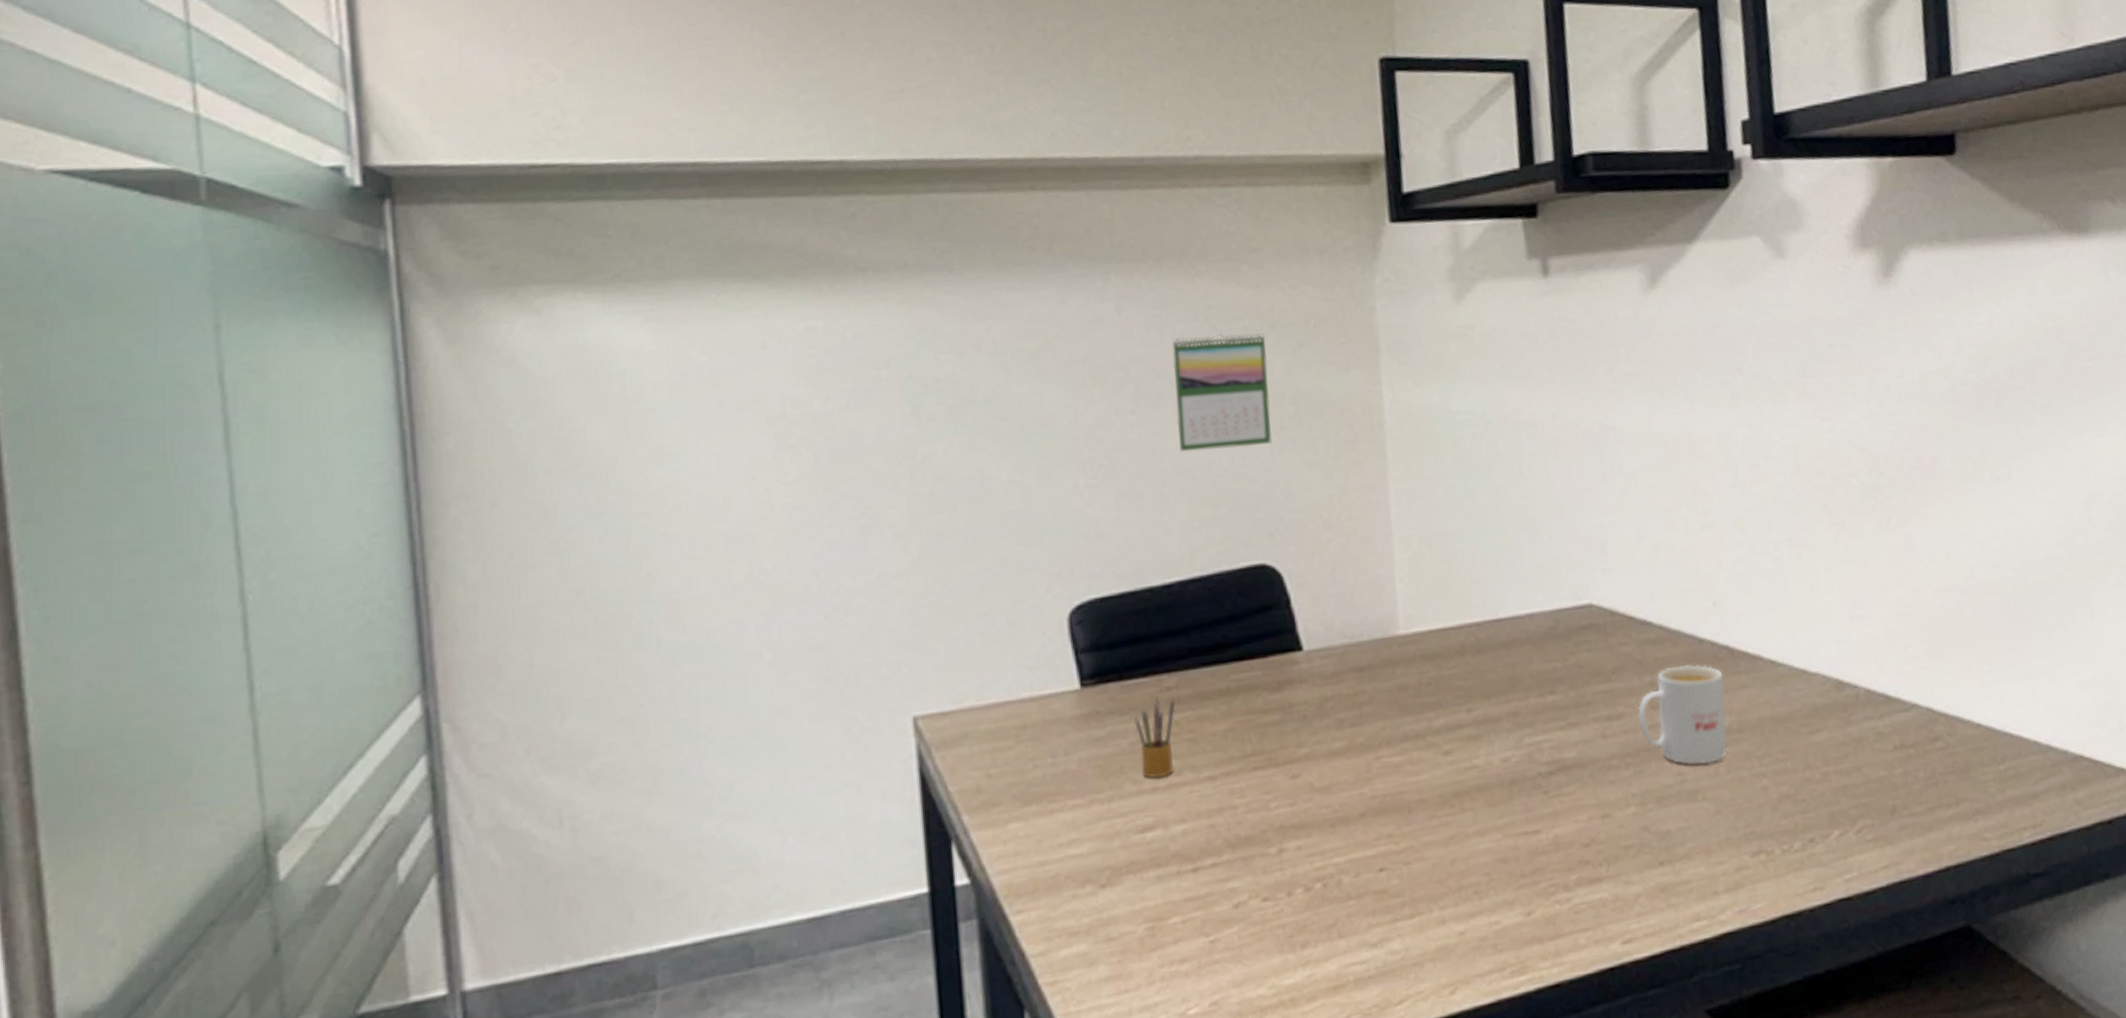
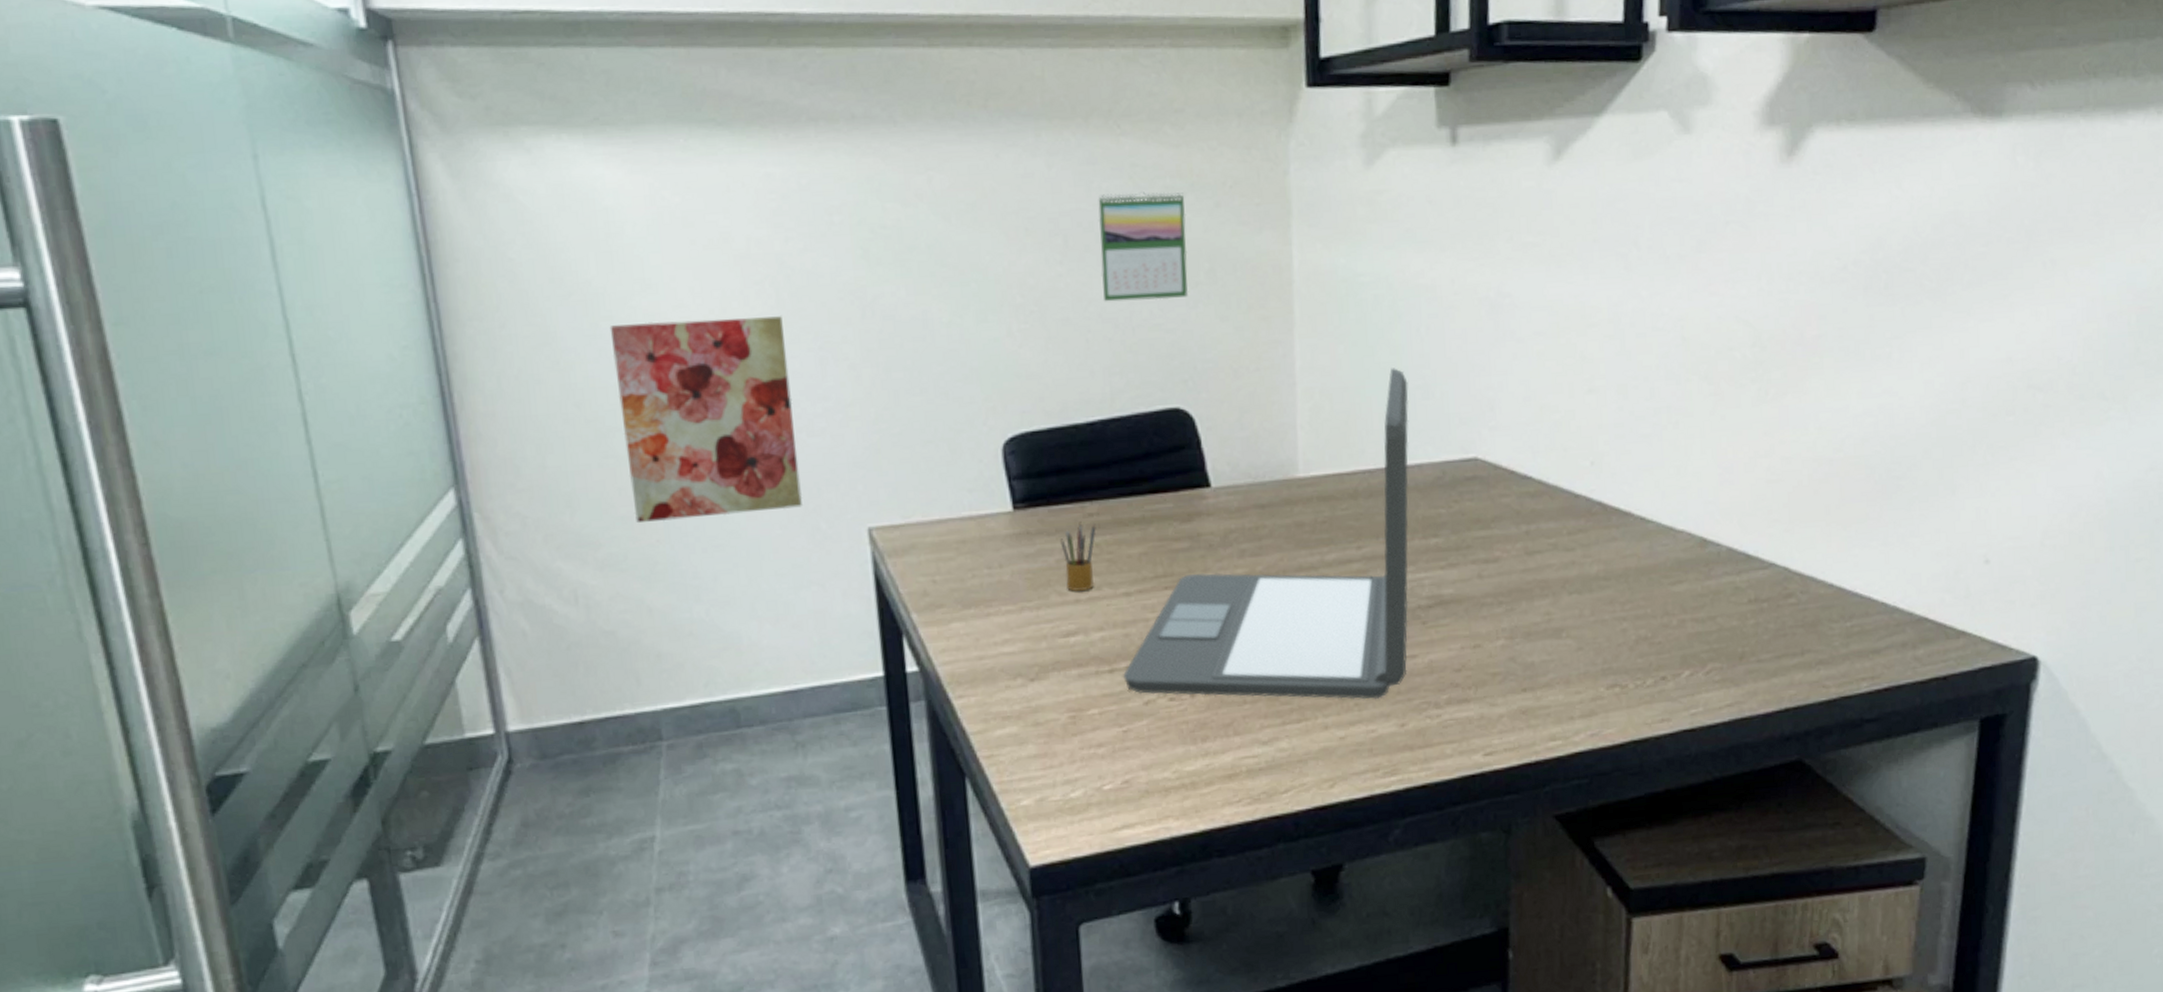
wall art: none [619,481,838,725] -> present [609,316,803,522]
laptop: none [1207,510,1531,895] -> present [1122,368,1409,700]
mug: present [1637,664,1727,765] -> none [1512,516,1595,607]

